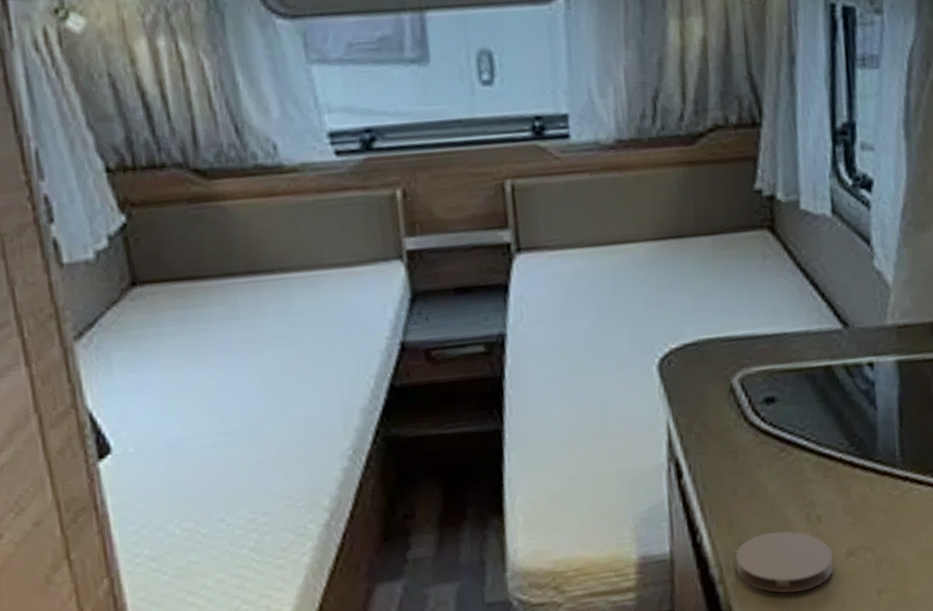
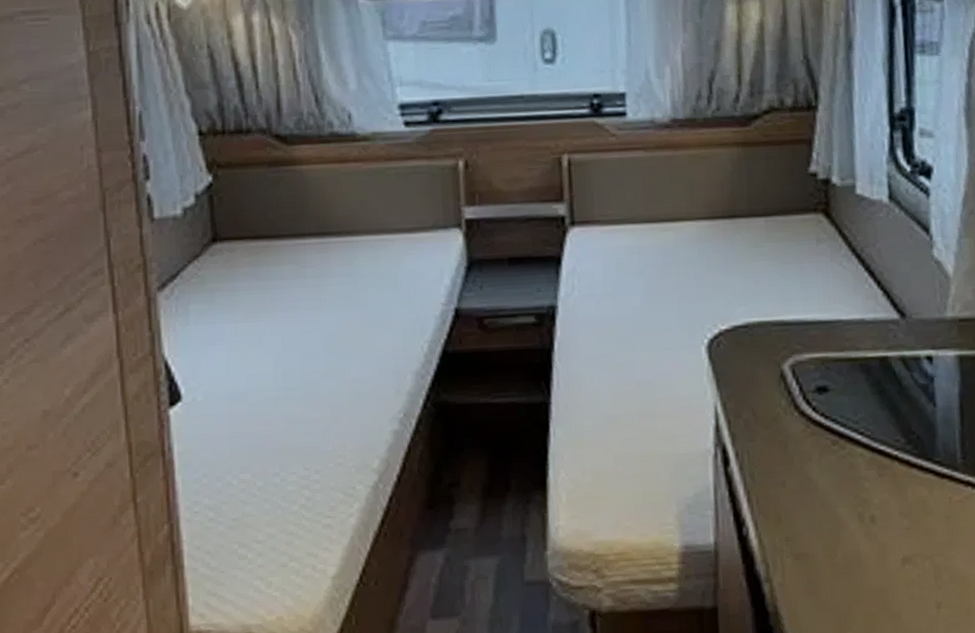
coaster: present [736,531,834,594] -> none [783,530,889,599]

